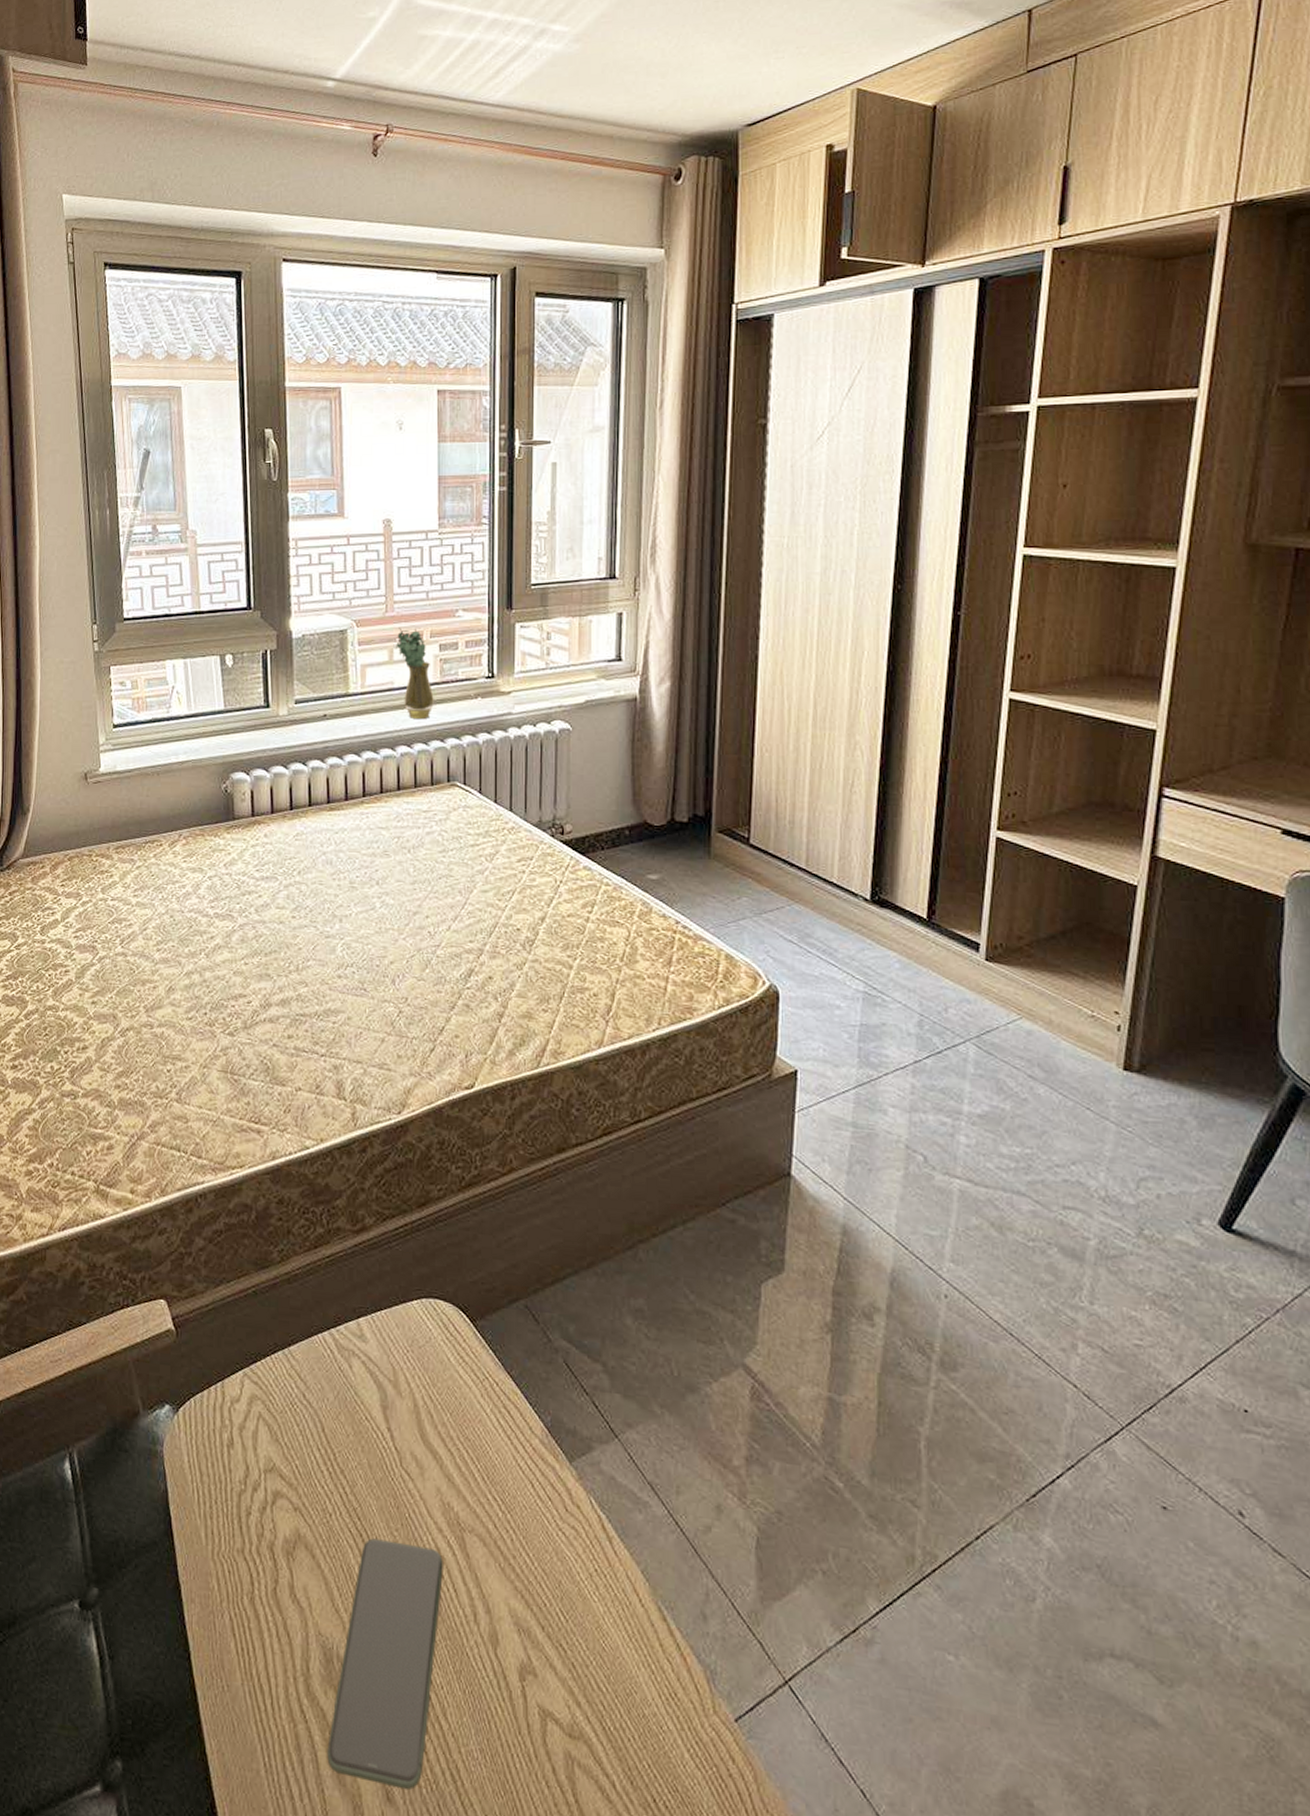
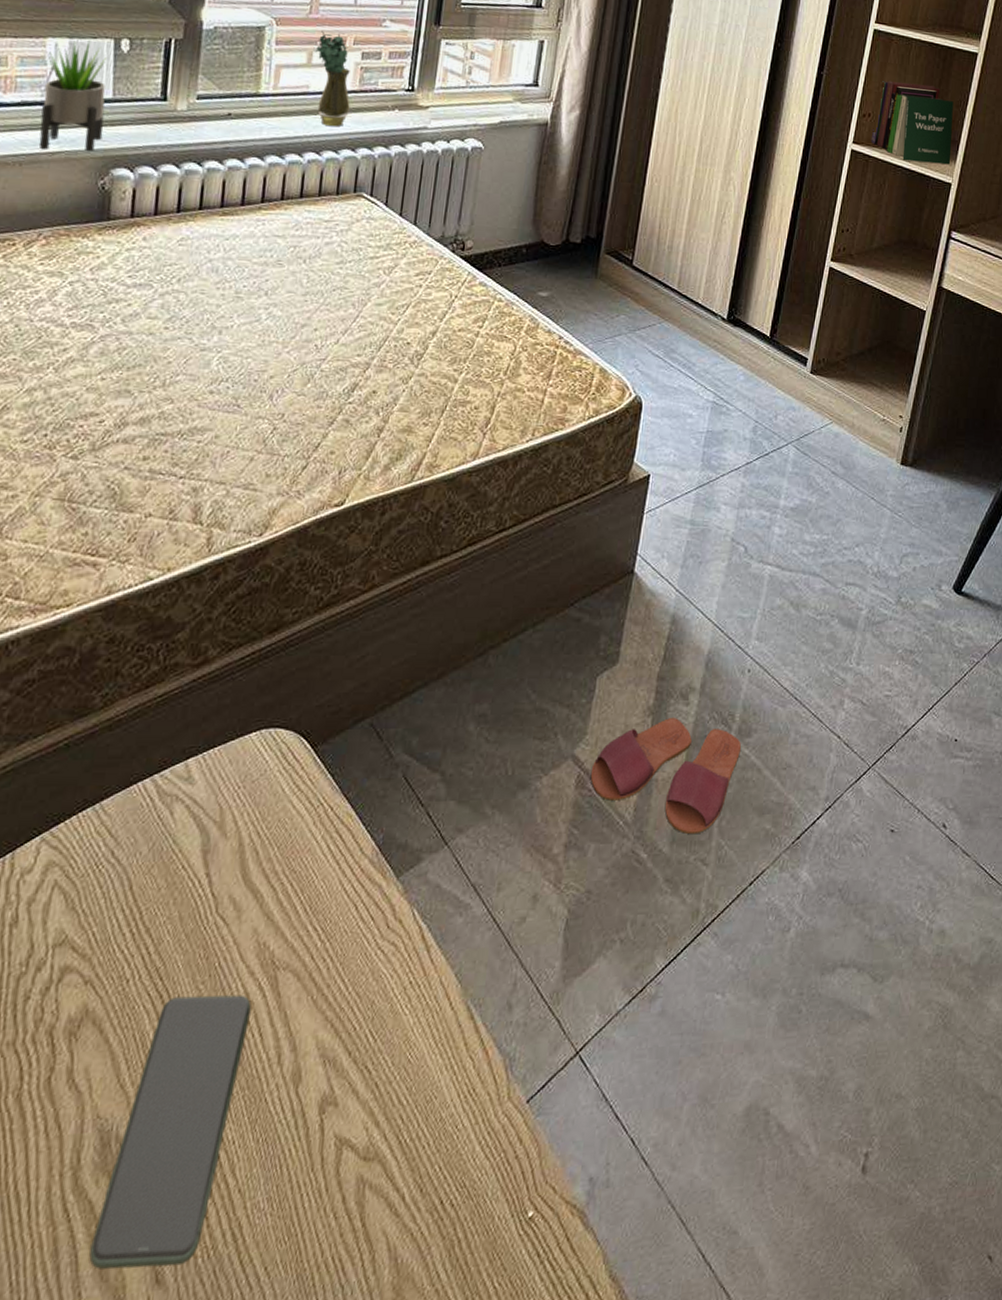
potted plant: none [166,658,220,760] -> present [38,39,106,153]
slippers: none [766,1337,946,1471] -> present [590,717,741,835]
books: none [1034,613,1152,707] -> present [871,80,954,165]

